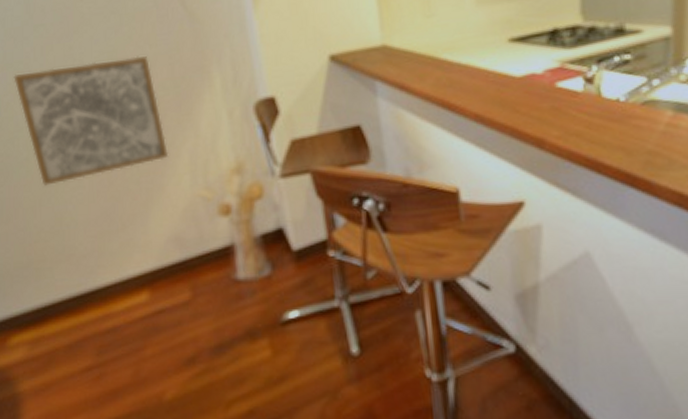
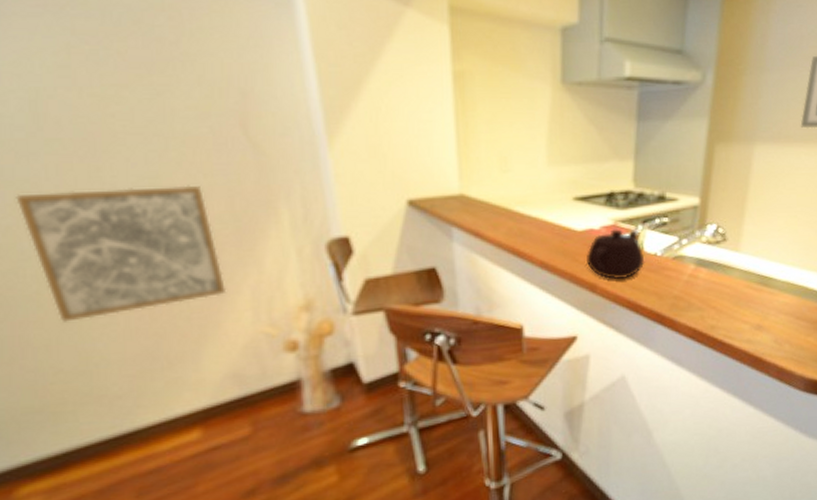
teapot: none [529,71,605,133] -> present [587,229,645,280]

